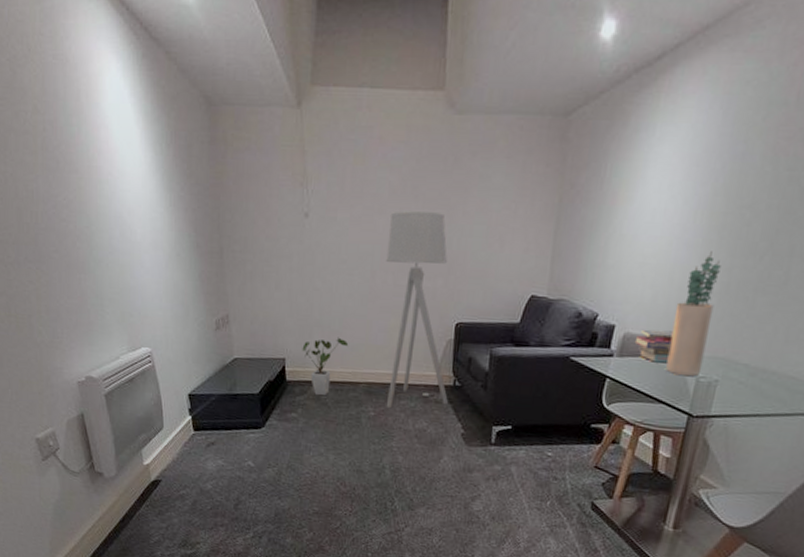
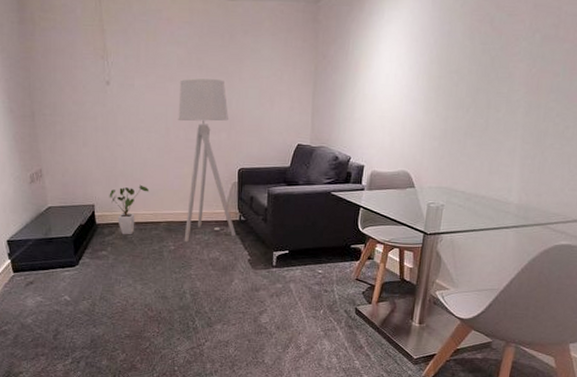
books: present [634,329,673,363] -> none [380,167,408,194]
vase: present [666,251,721,377] -> none [405,106,439,203]

